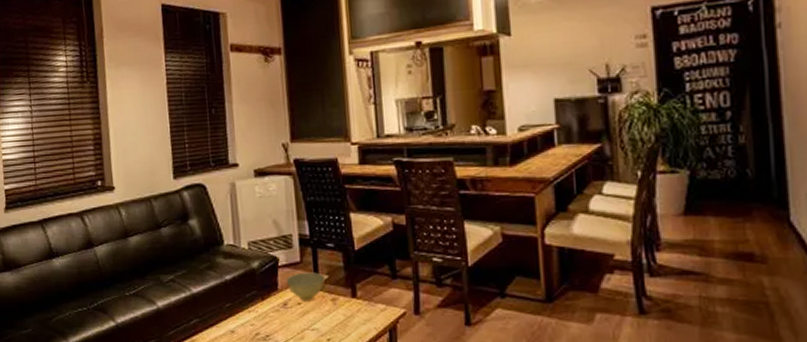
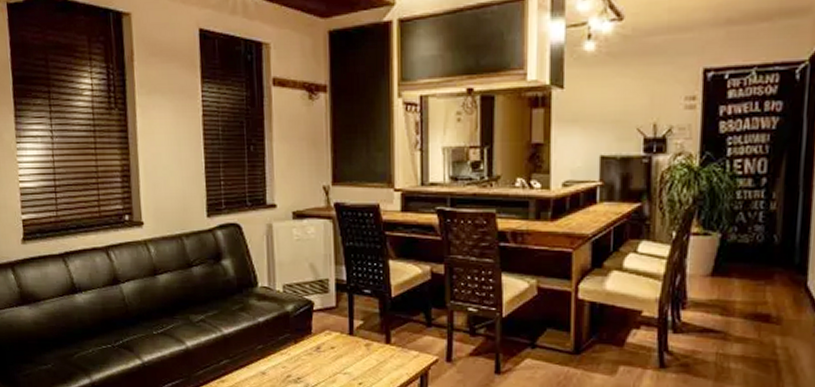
bowl: present [285,272,326,301] -> none [320,317,361,346]

